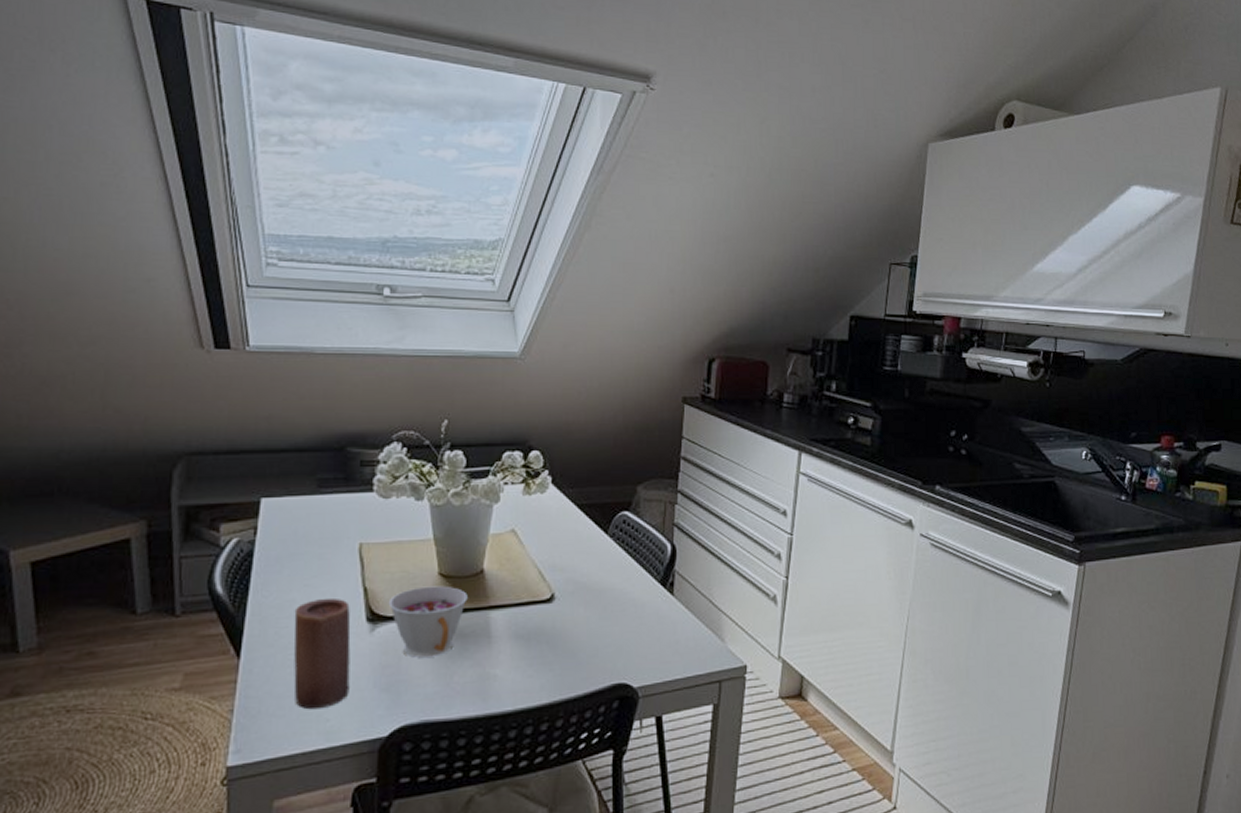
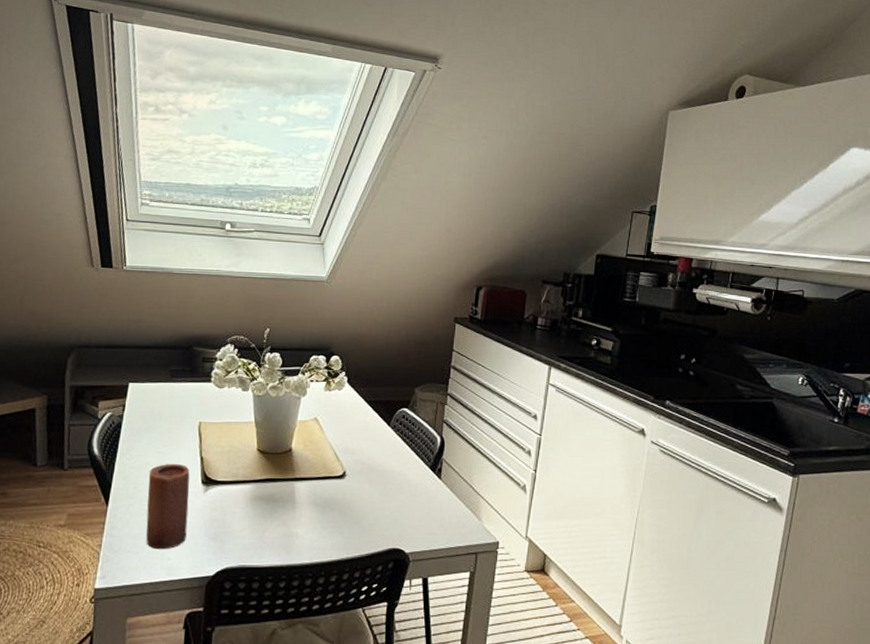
teacup: present [388,586,468,658] -> none [218,459,279,515]

